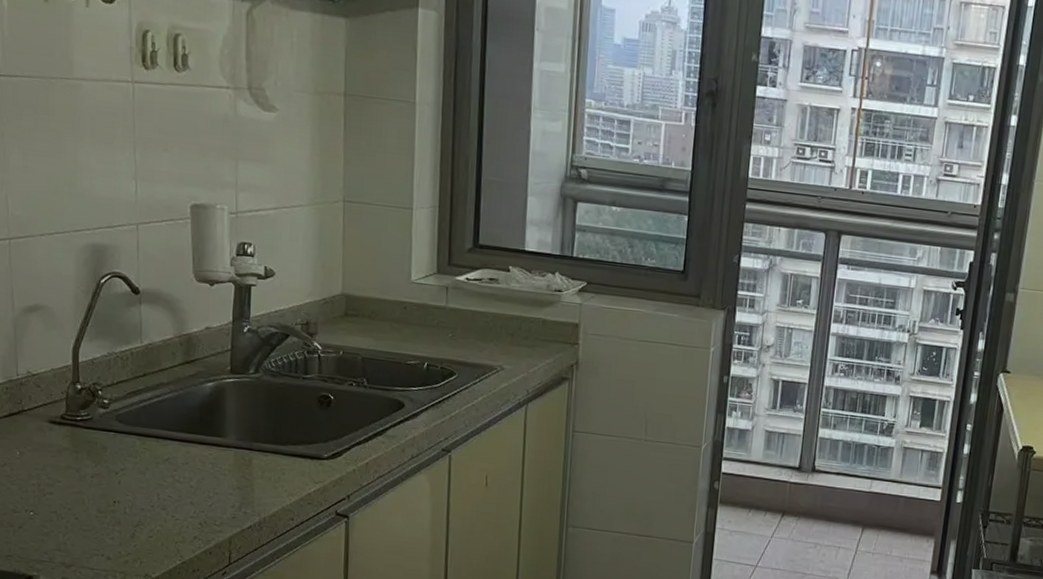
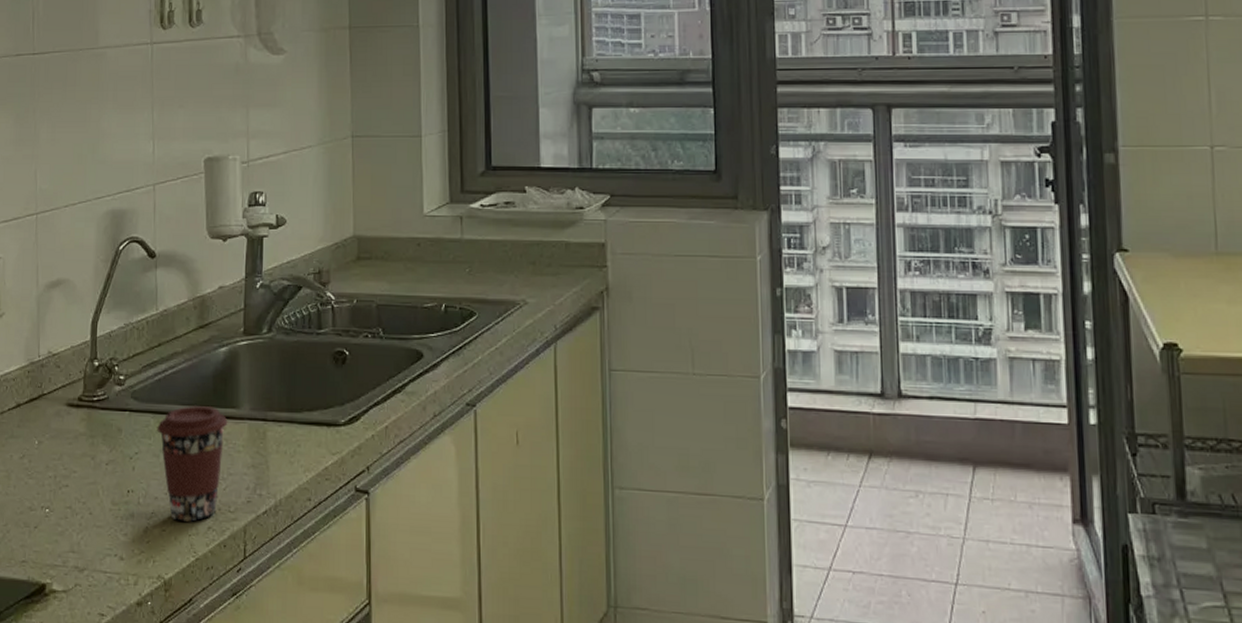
coffee cup: none [143,432,214,531] -> present [157,406,228,522]

